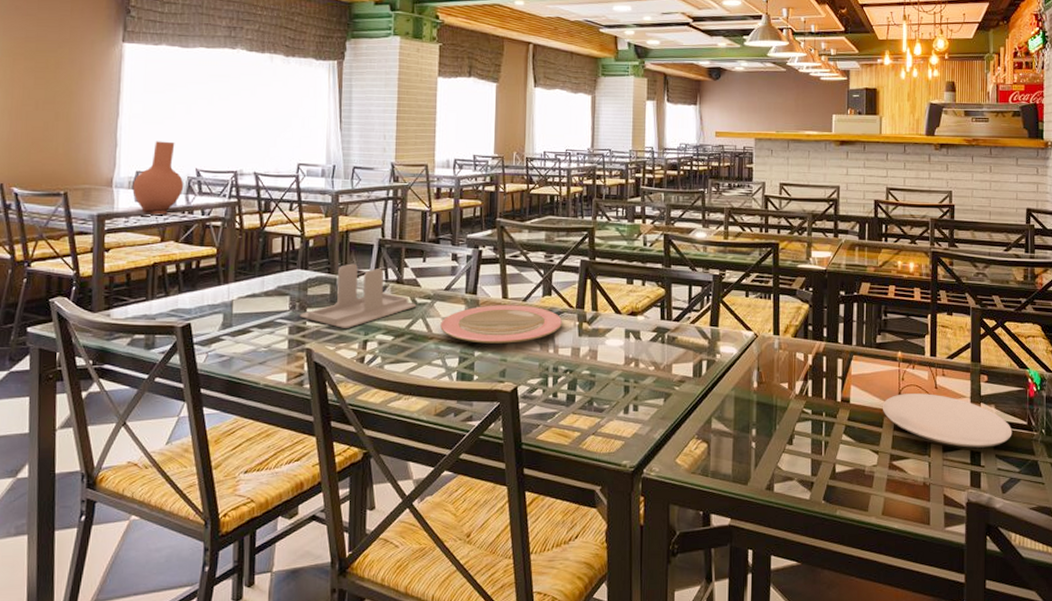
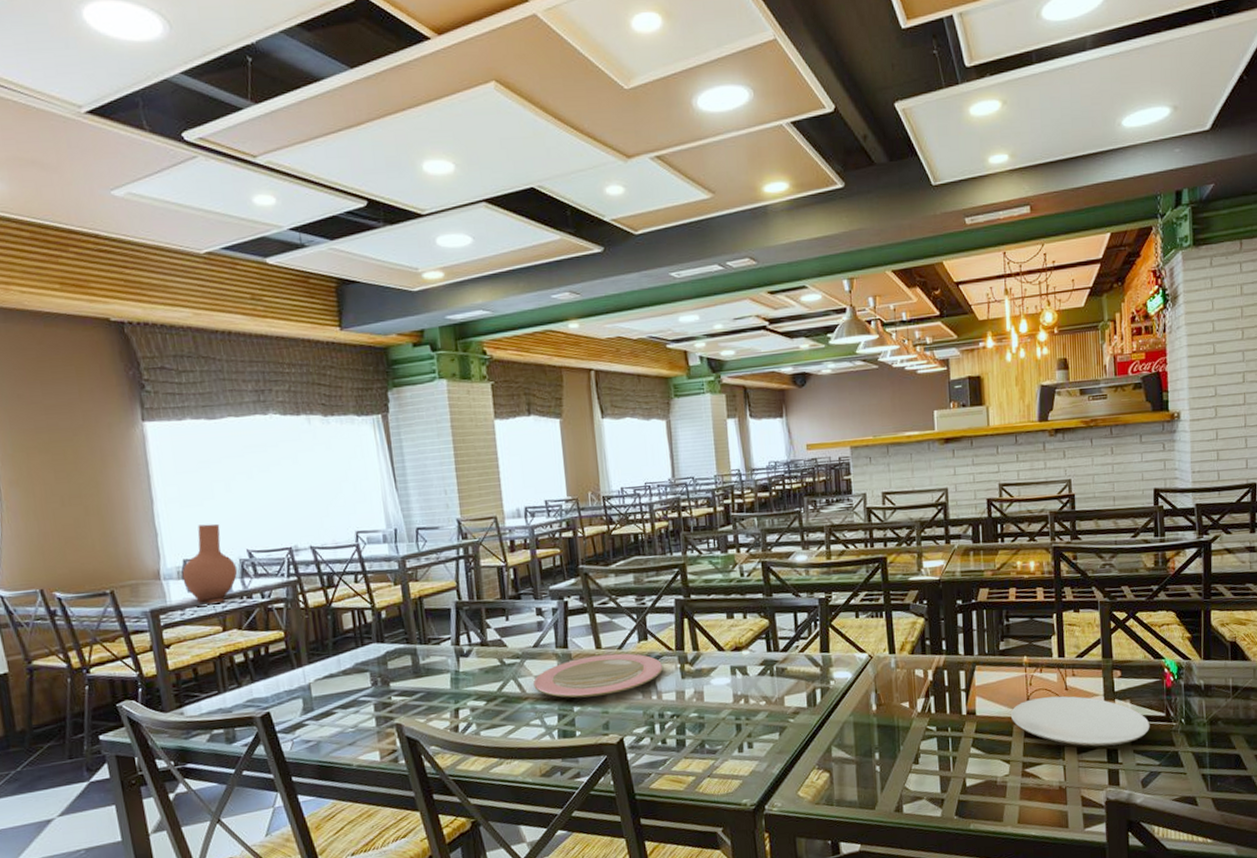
napkin holder: present [300,263,417,328] -> none [384,630,506,699]

